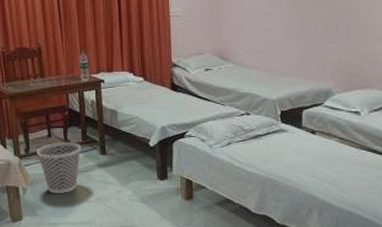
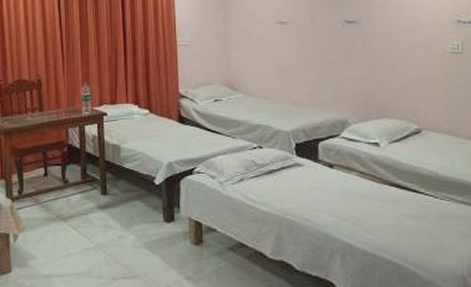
wastebasket: present [36,142,82,194] -> none [30,181,81,241]

